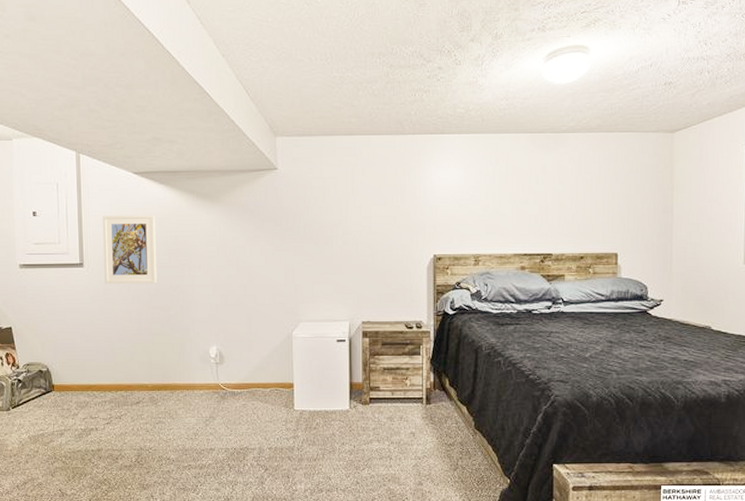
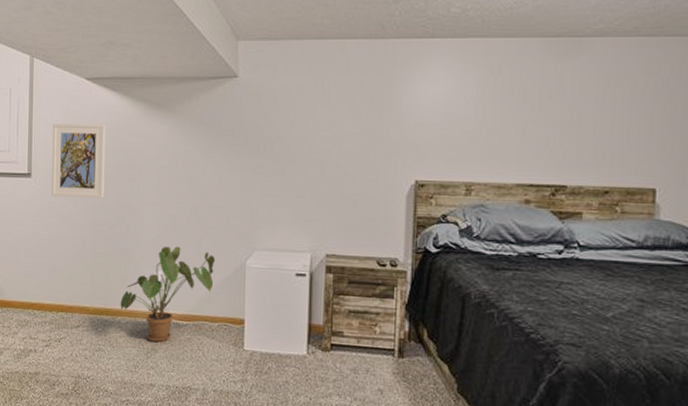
house plant: none [178,323,265,411] -> present [120,246,216,343]

